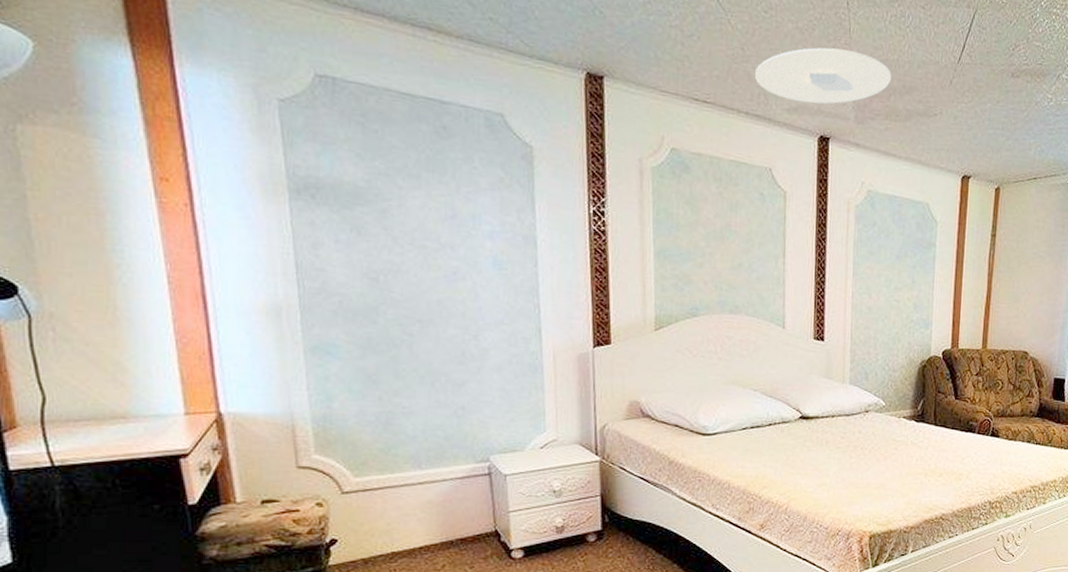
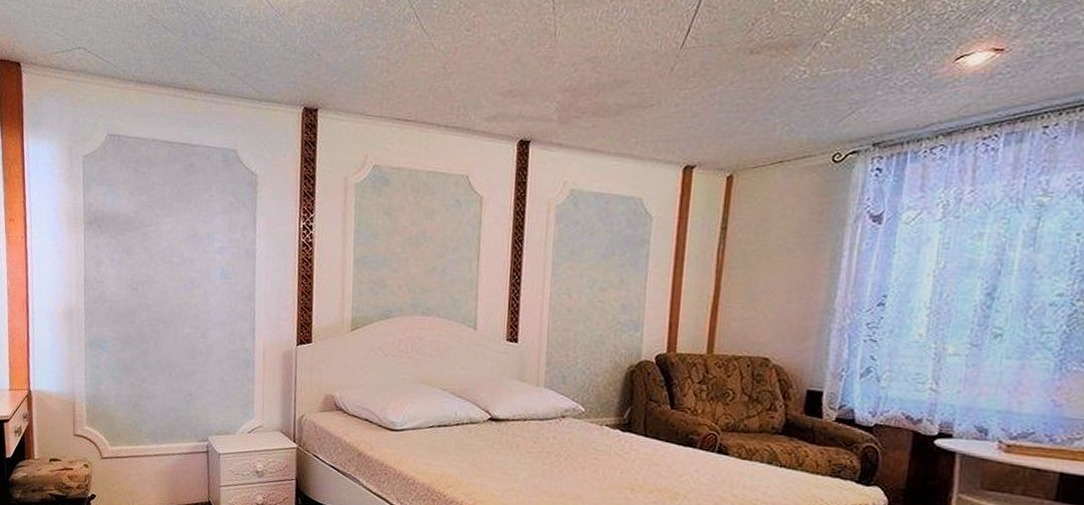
ceiling light: present [754,47,892,104] -> none [455,53,601,110]

